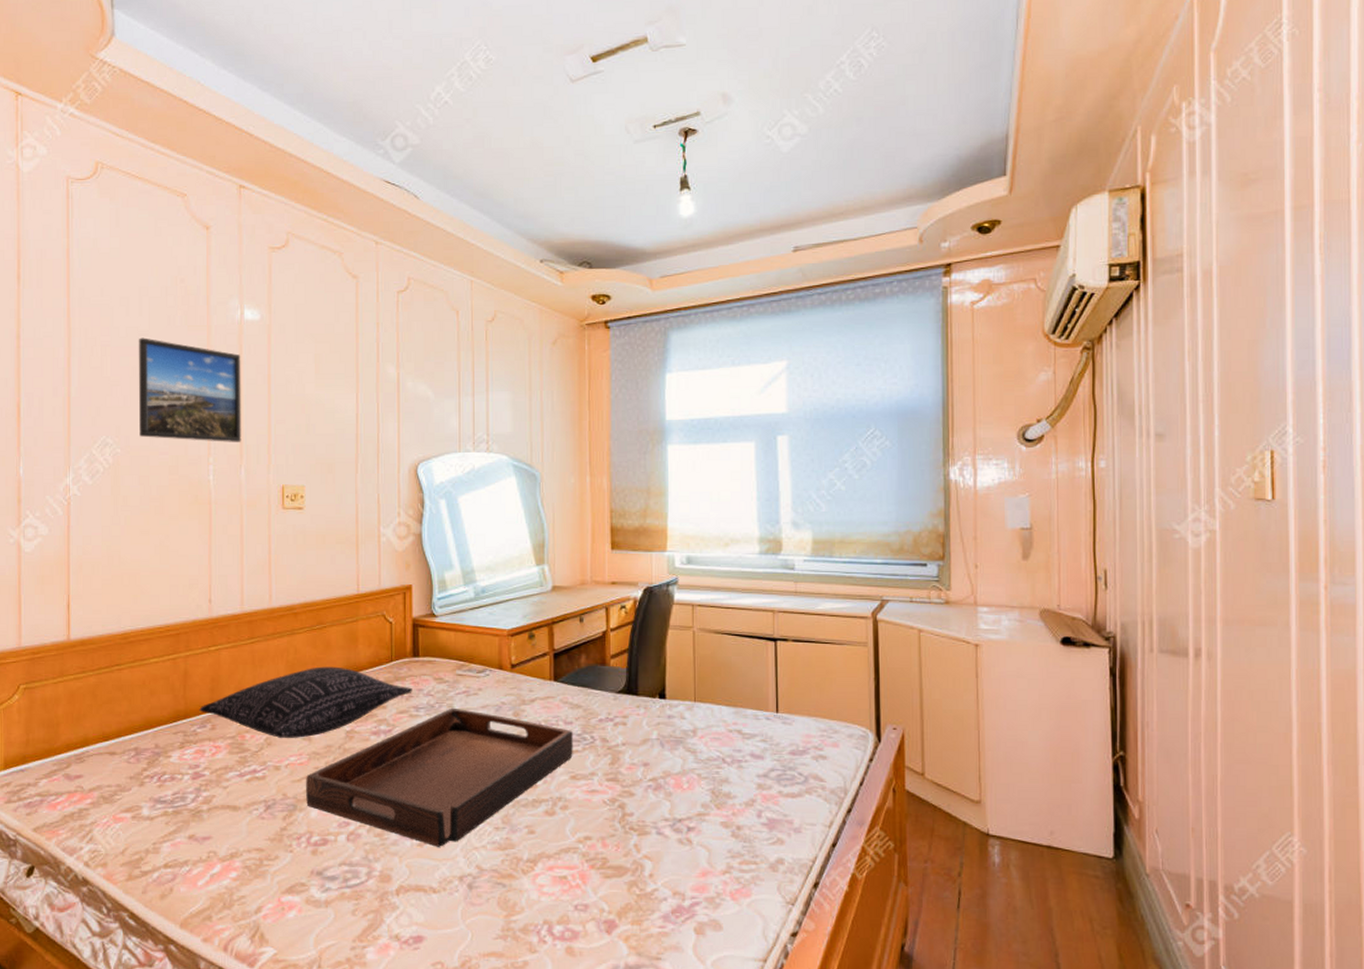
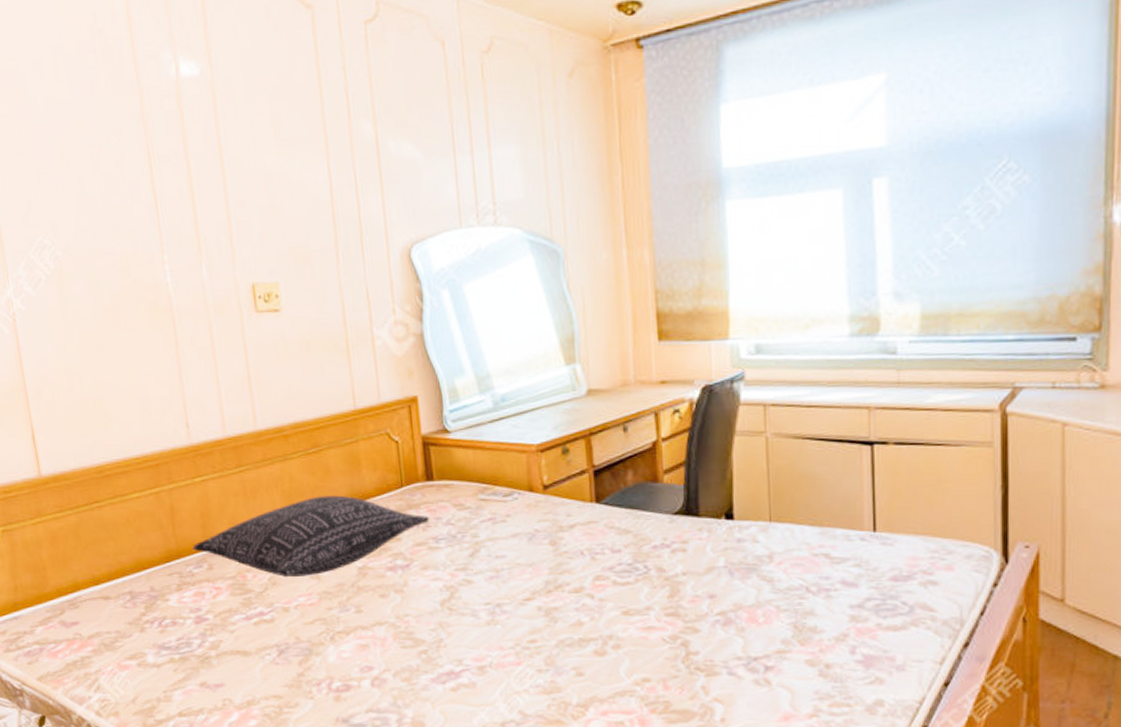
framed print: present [138,337,242,442] -> none [60,109,198,236]
serving tray: present [306,707,573,847] -> none [319,537,624,692]

